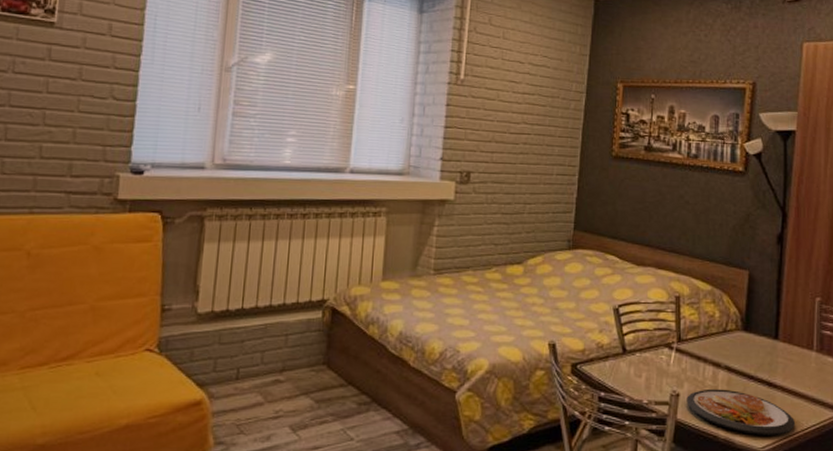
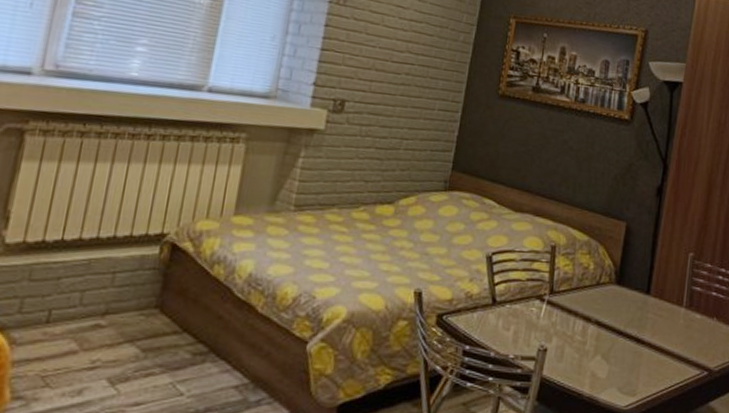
dish: present [687,388,796,435] -> none [554,344,660,393]

